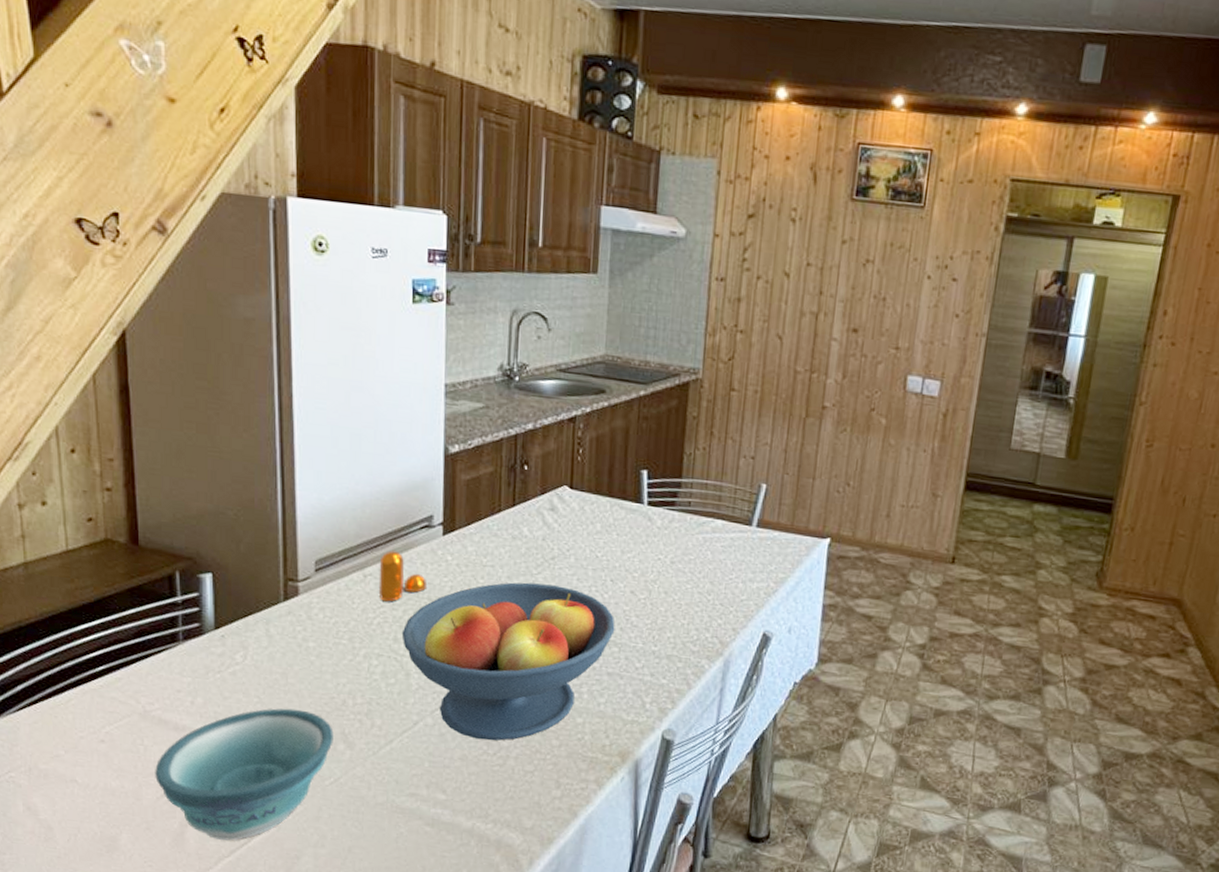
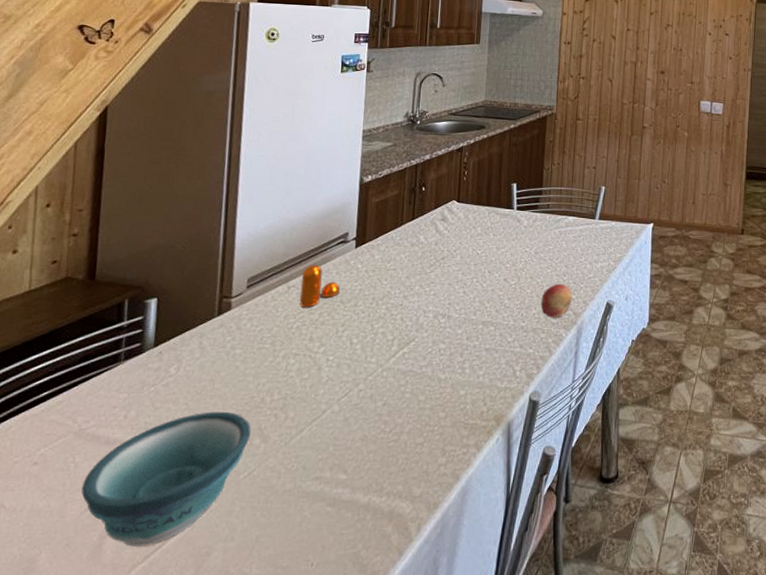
fruit bowl: present [401,582,615,741] -> none [316,280,492,420]
fruit: none [677,604,719,646] -> present [540,284,573,318]

